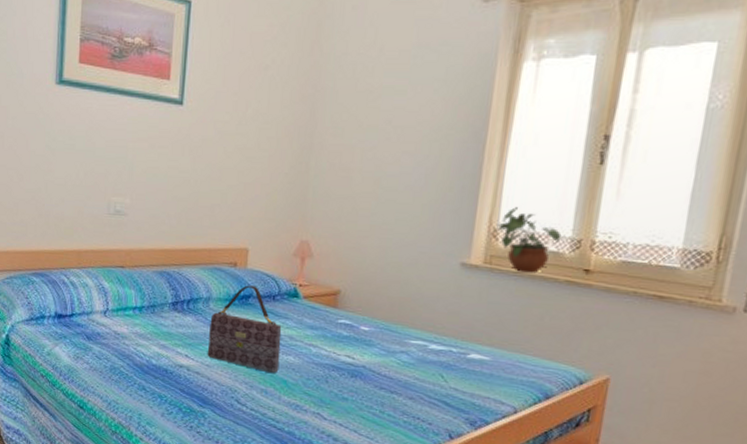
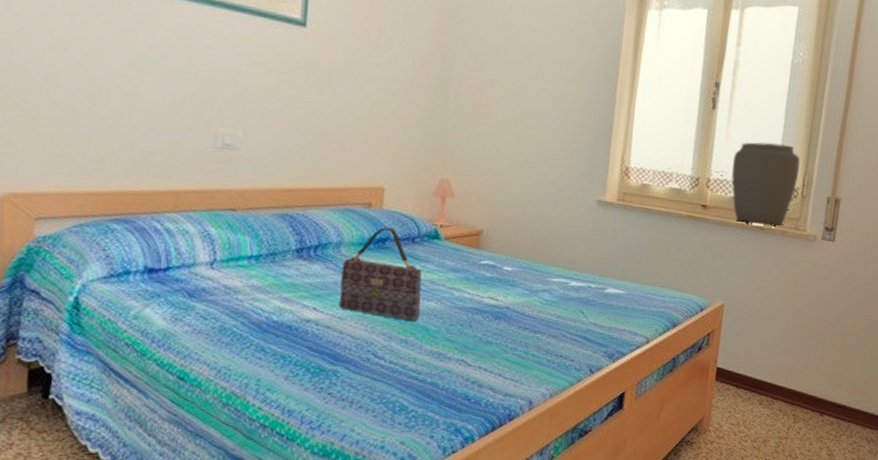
potted plant: present [497,207,562,274] -> none [628,147,683,209]
vase: none [622,200,716,296] -> present [731,142,800,227]

